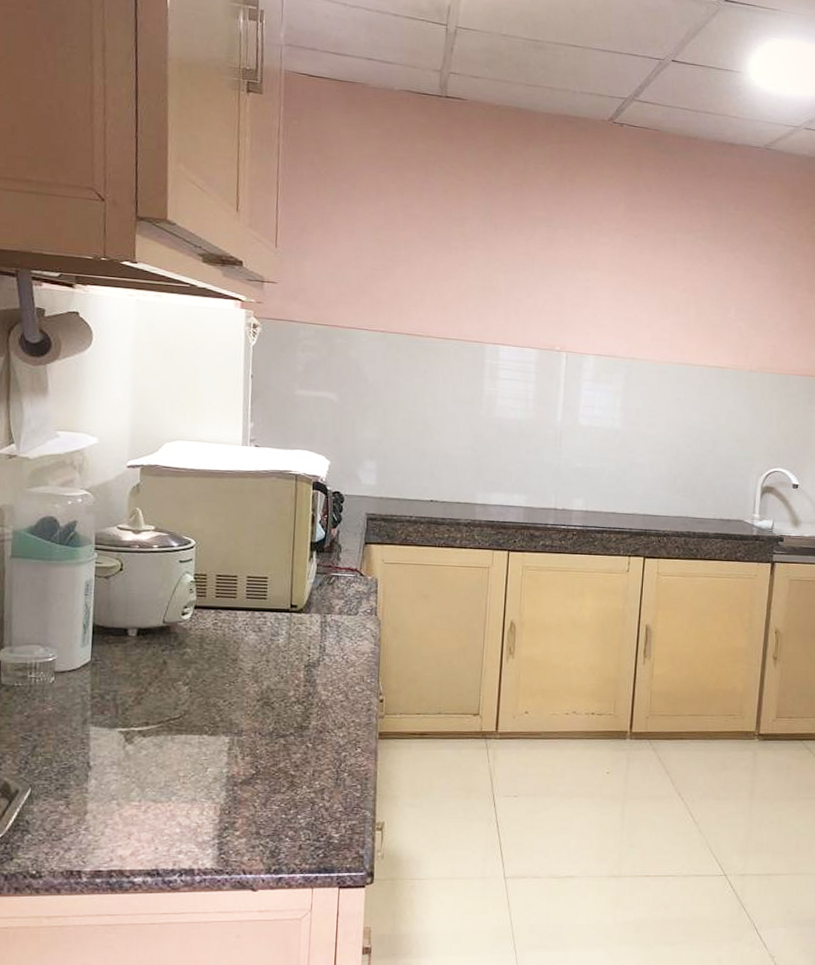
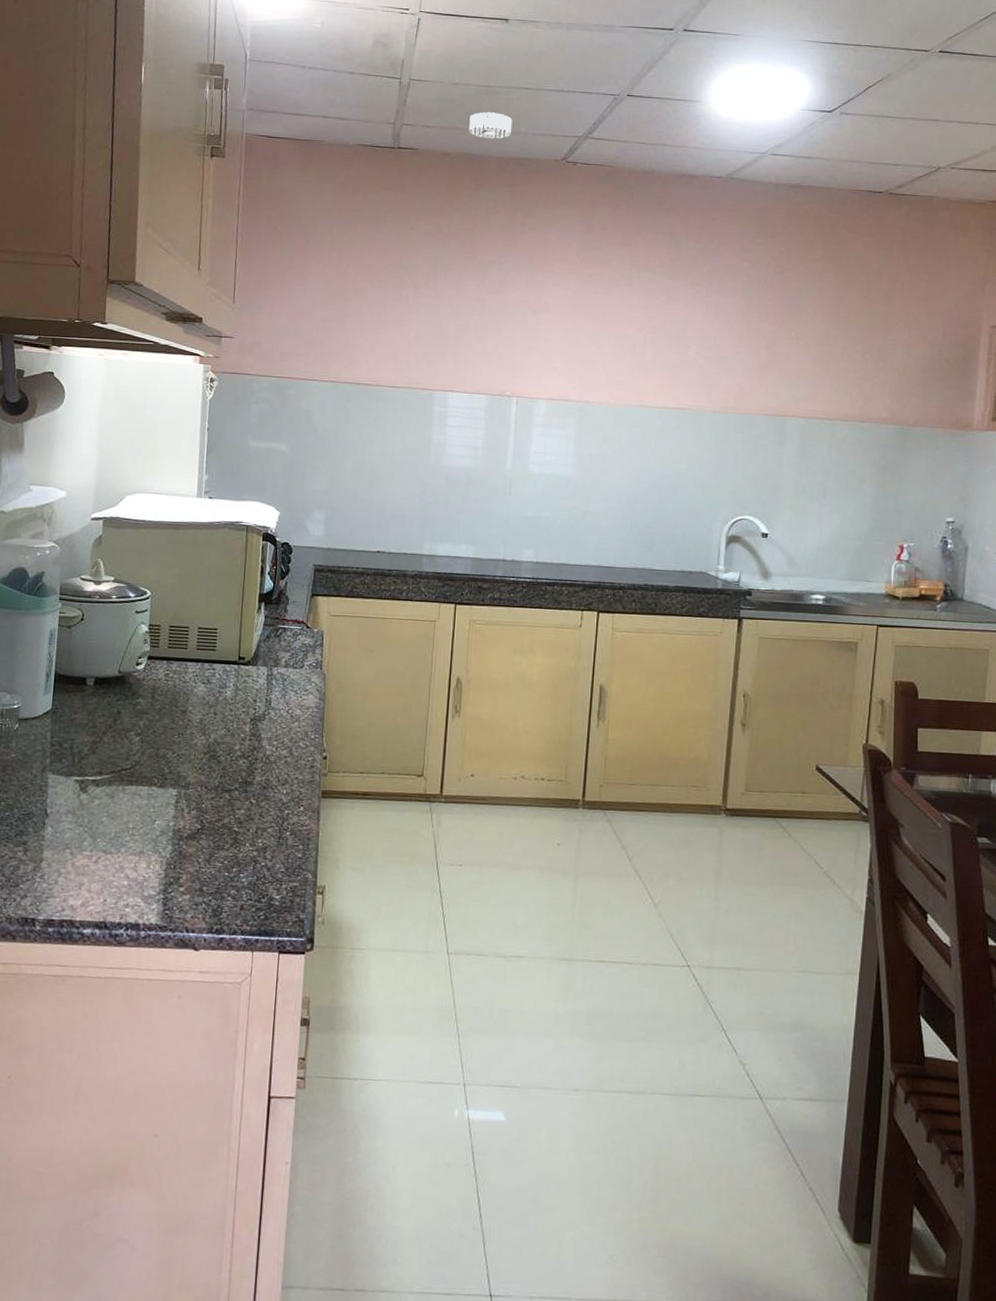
smoke detector: none [517,66,561,95] -> present [469,111,513,139]

